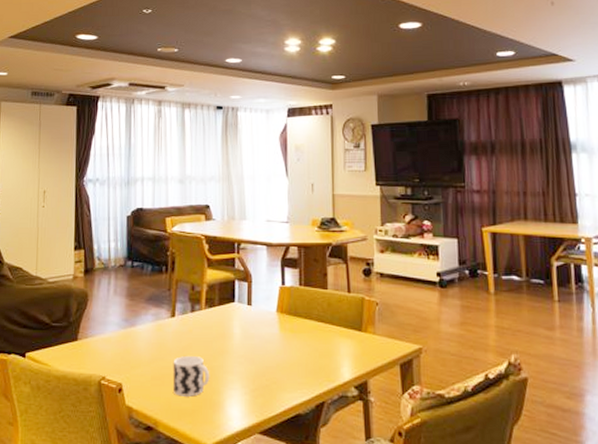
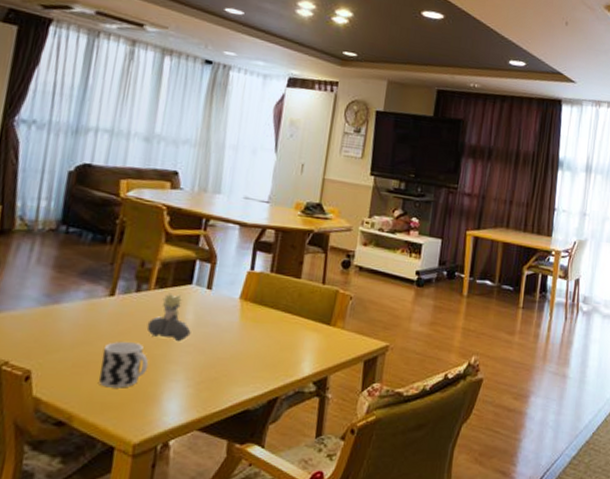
bust sculpture: none [204,311,240,354] -> present [146,292,191,342]

